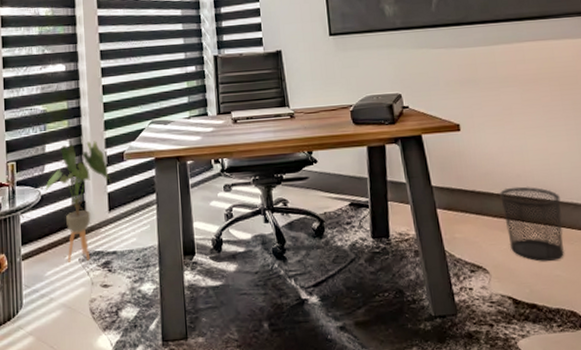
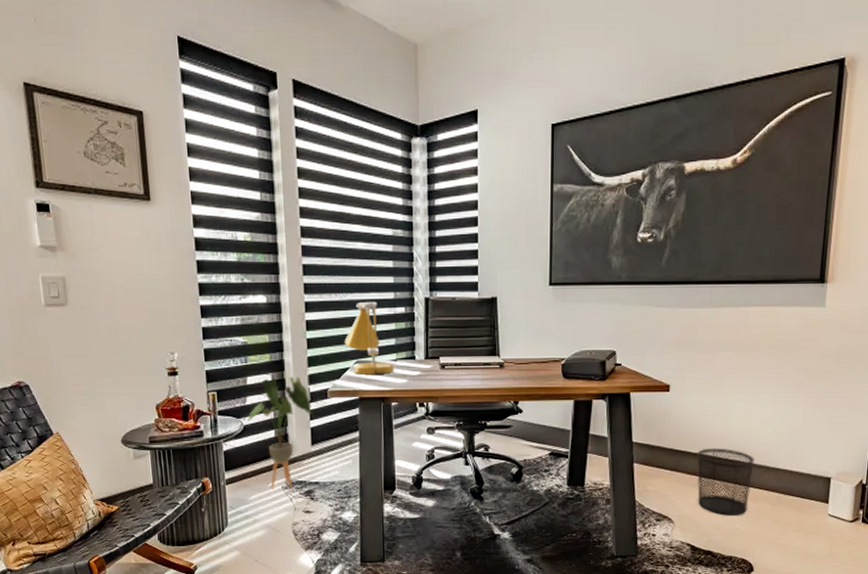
table lamp: none [139,62,188,135] -> present [344,301,394,375]

